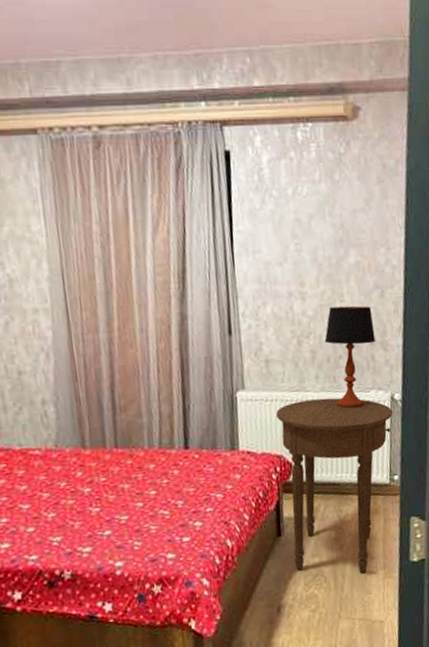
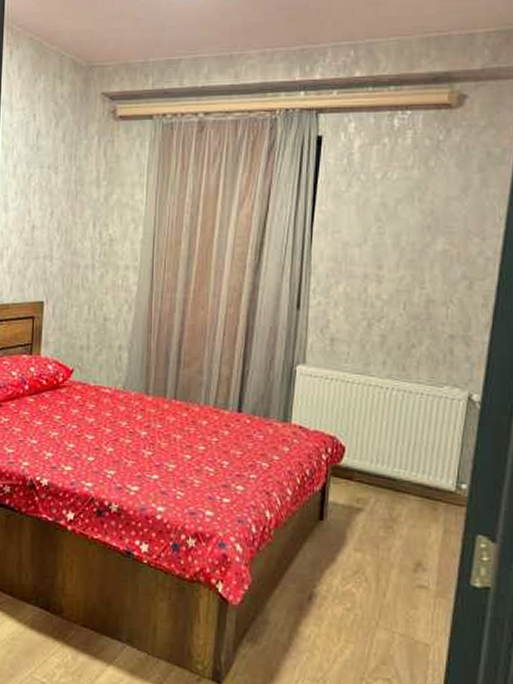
side table: present [276,397,393,574] -> none [333,384,468,585]
table lamp: present [324,305,376,409] -> none [397,294,457,402]

